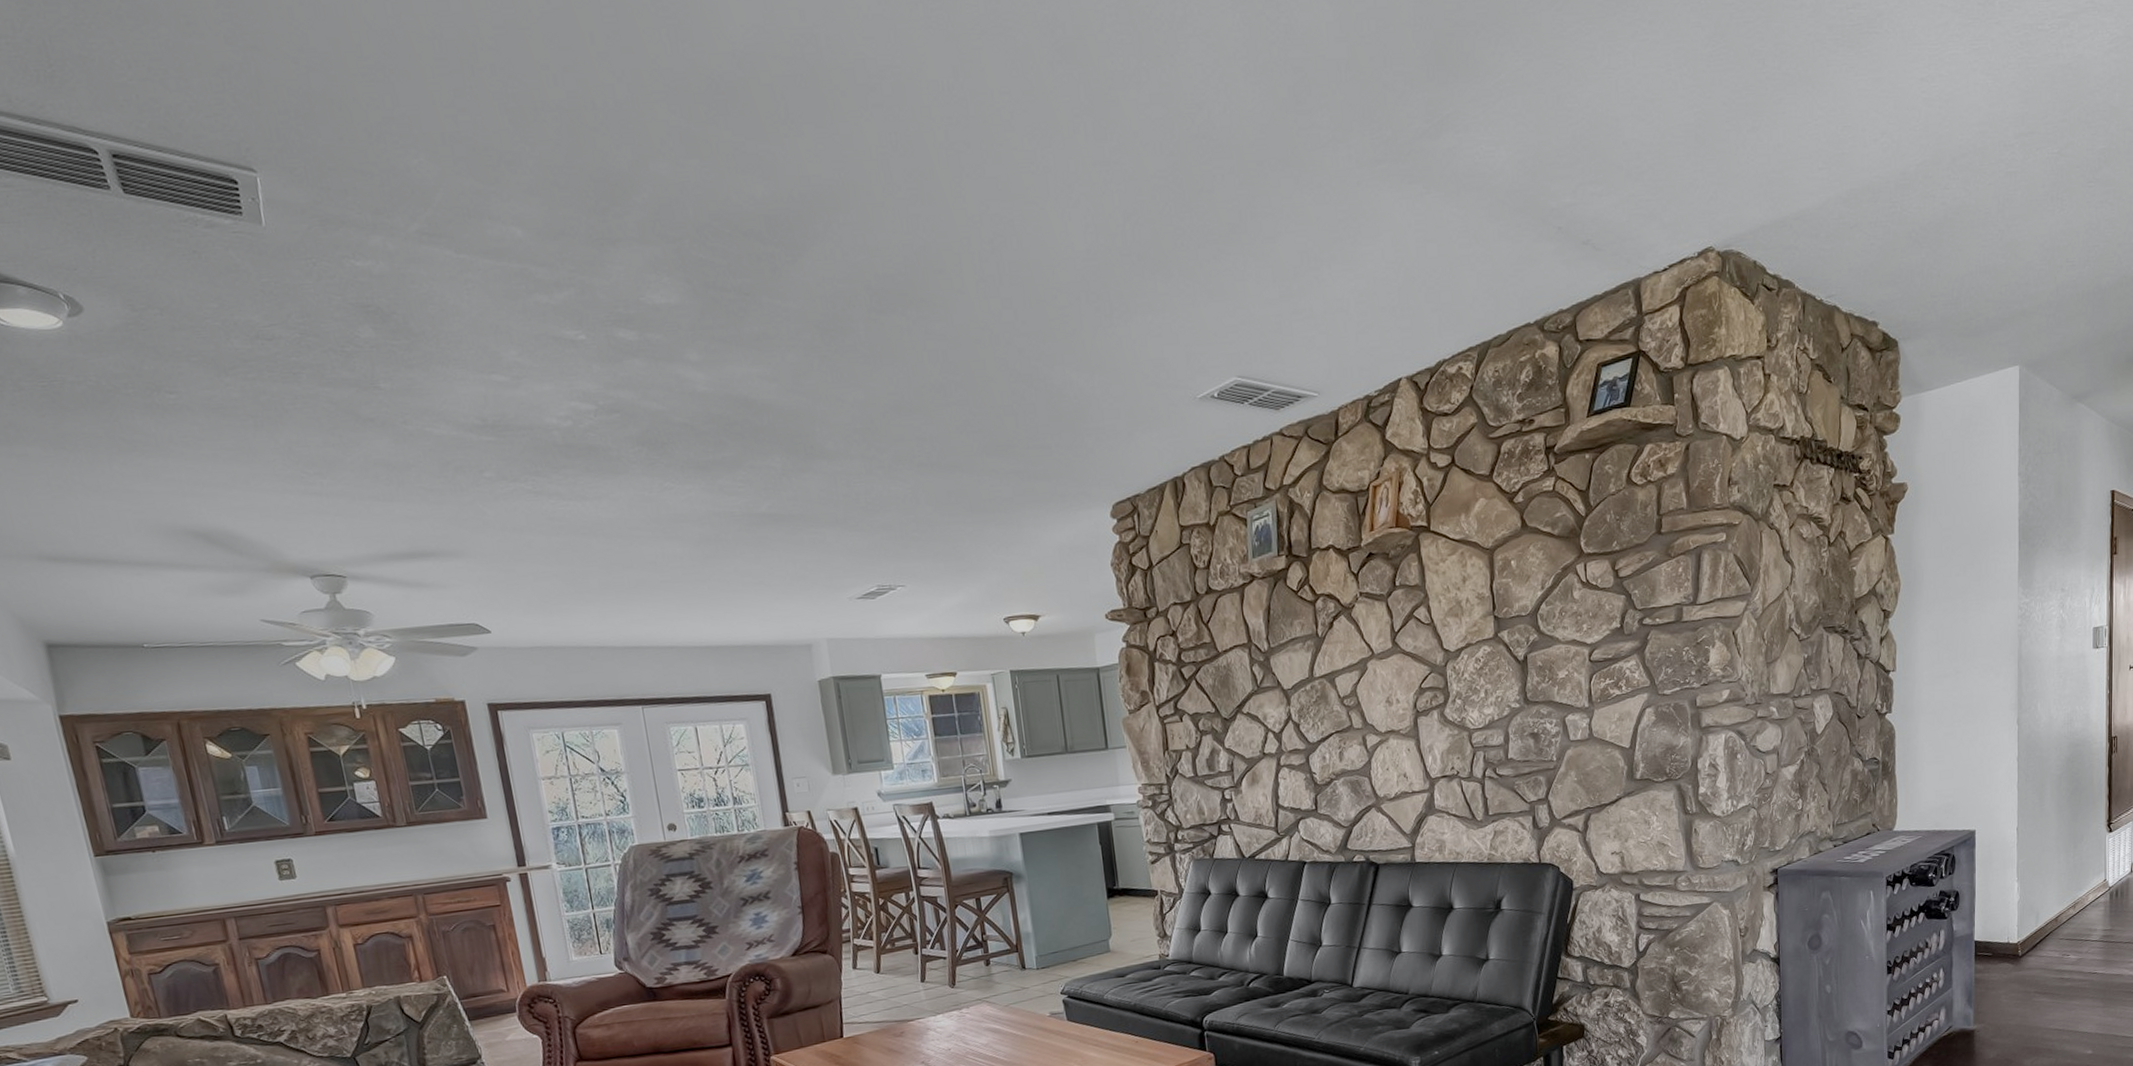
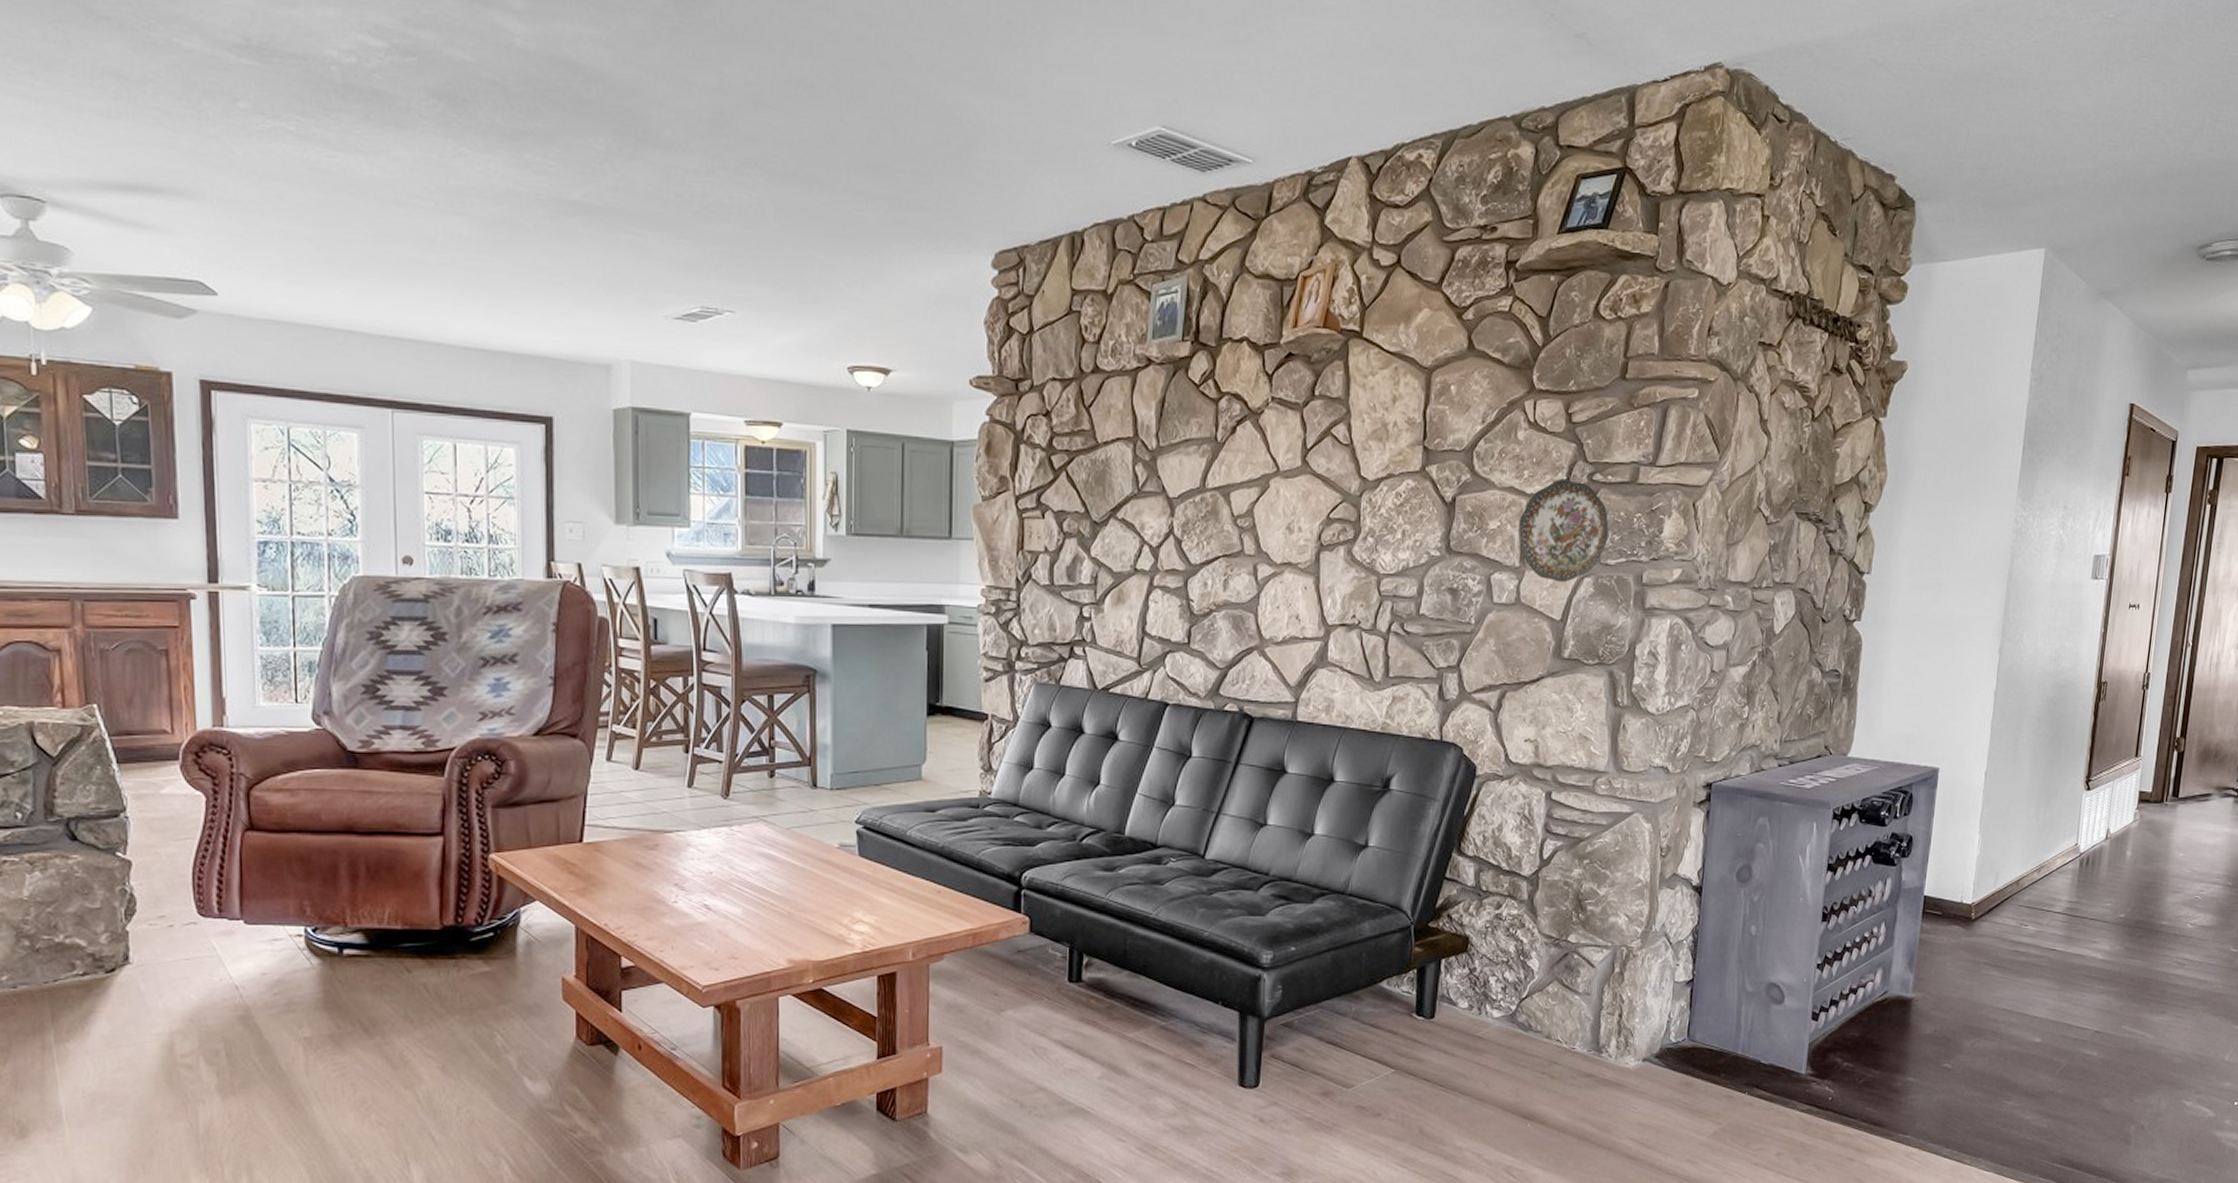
decorative plate: none [1583,627,1662,716] -> present [1517,480,1609,583]

